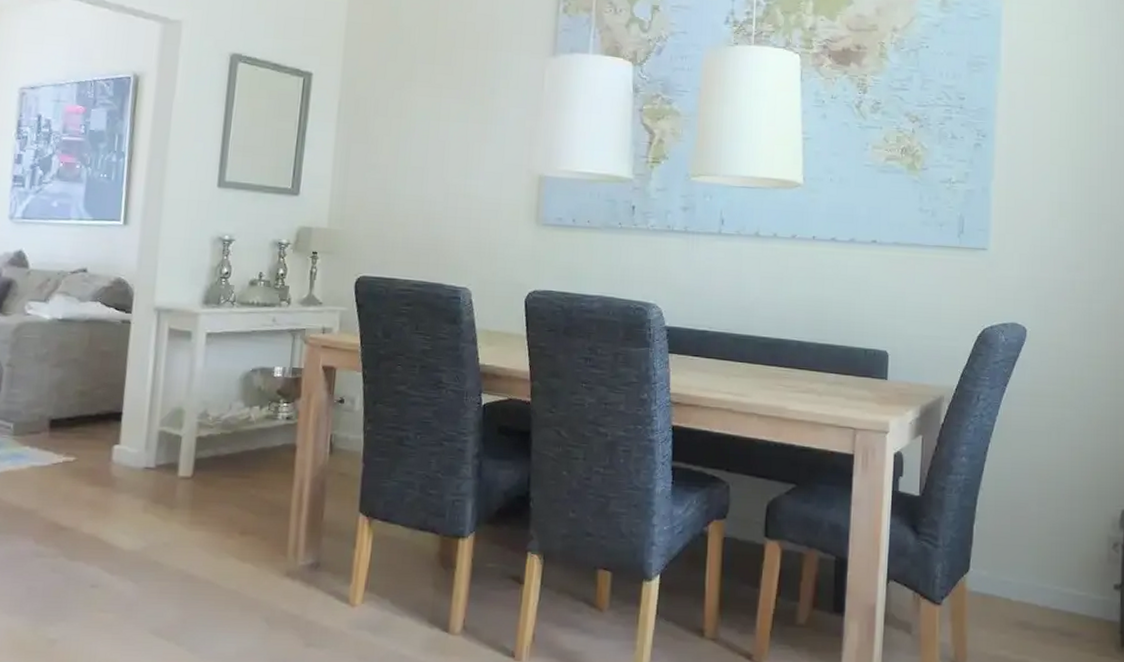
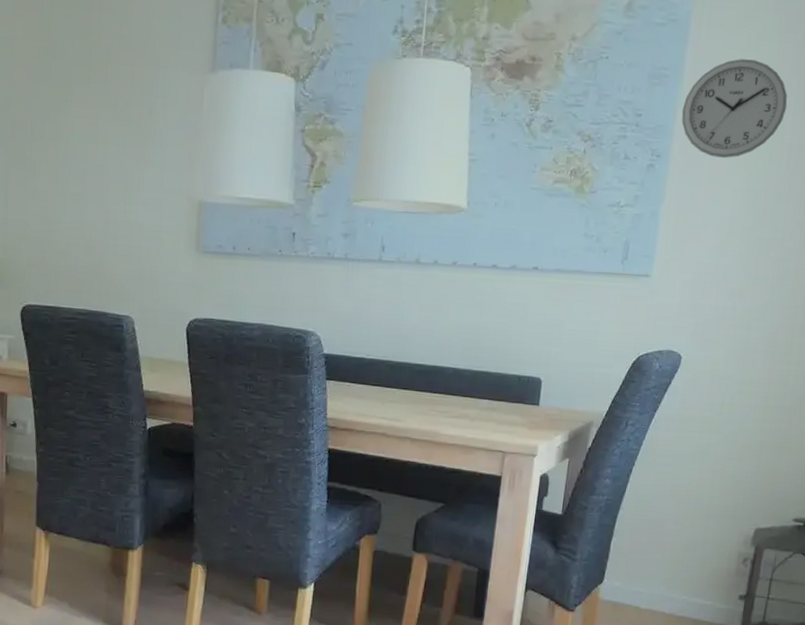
wall clock: none [1002,49,1100,138] -> present [681,59,788,158]

